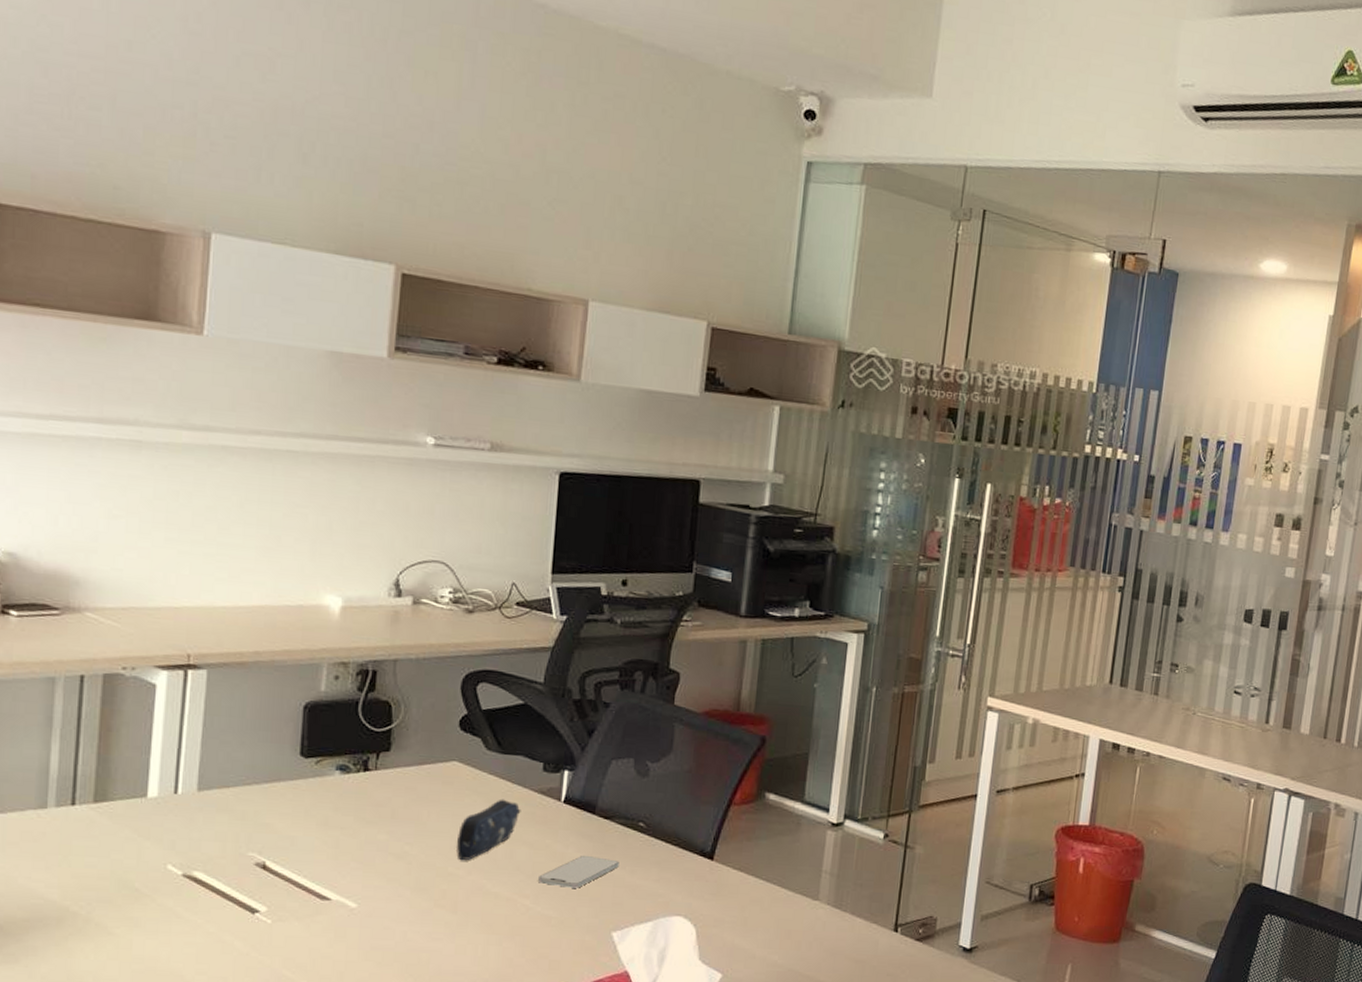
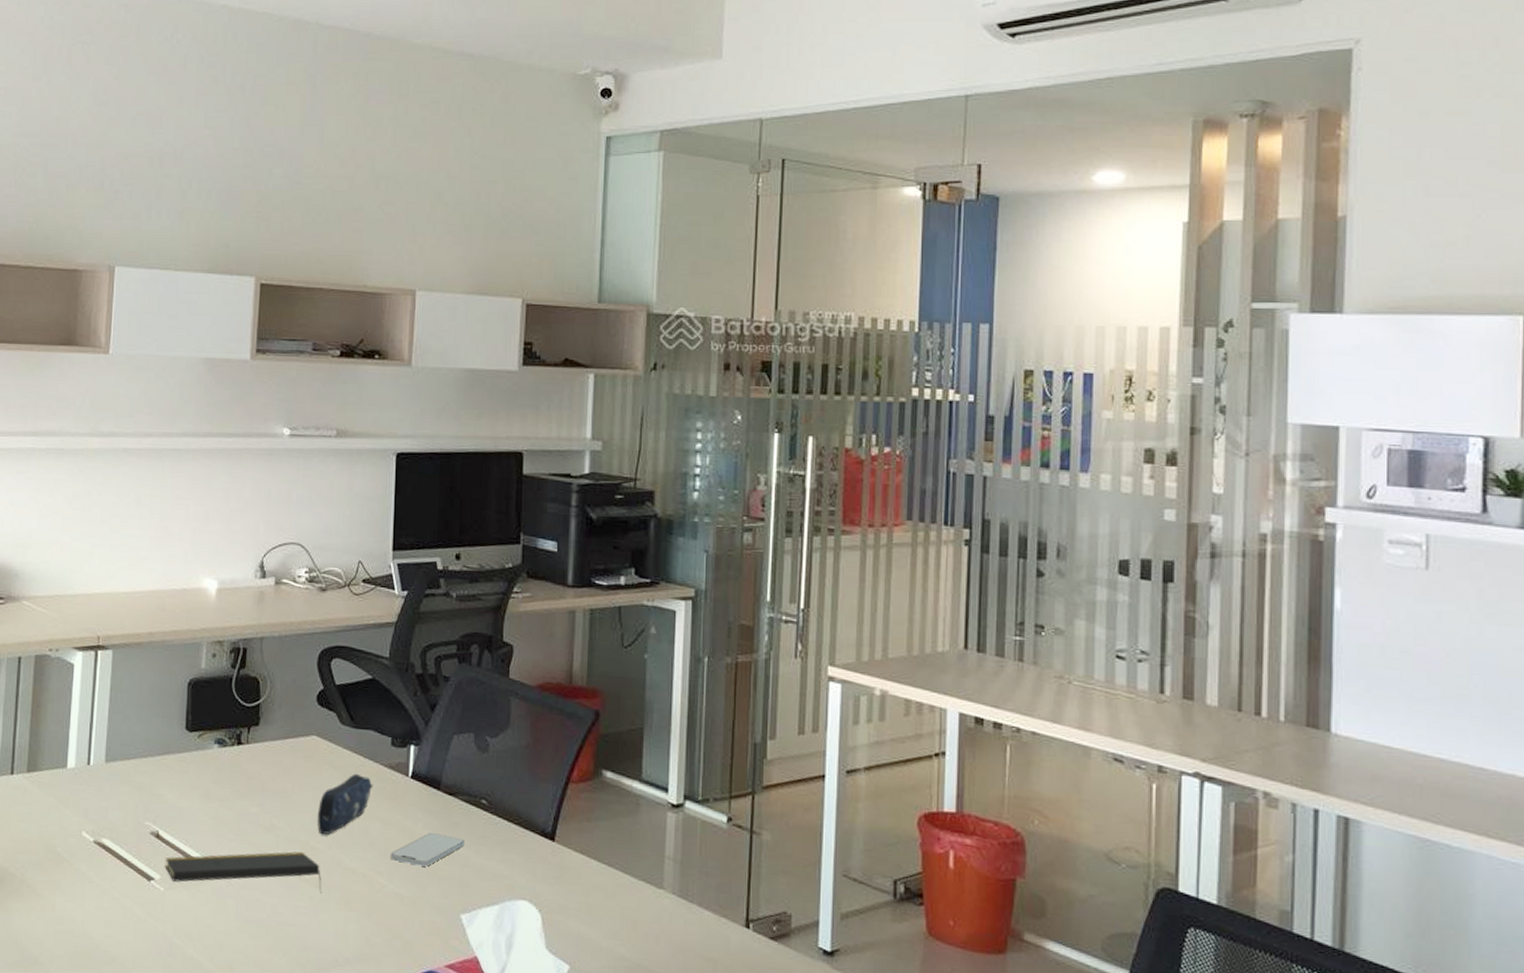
notepad: none [273,877,460,918] -> present [165,851,322,893]

